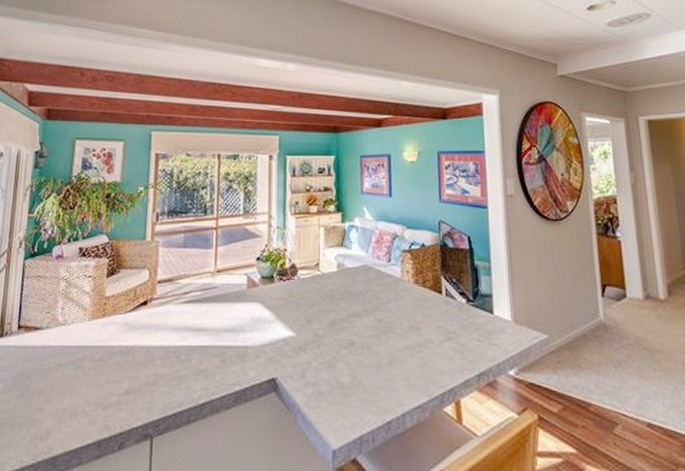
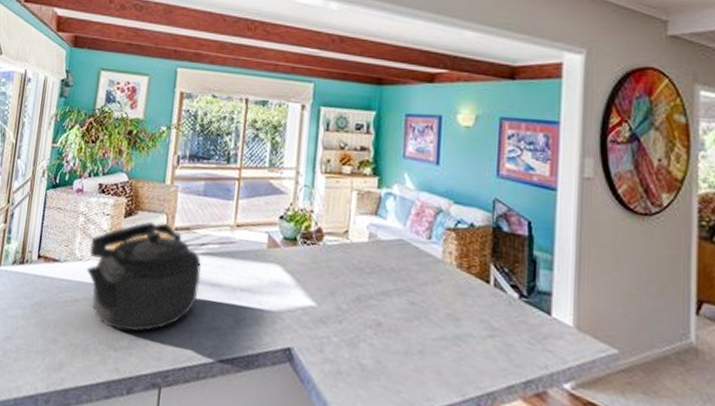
kettle: none [70,278,186,389] -> present [86,221,202,332]

